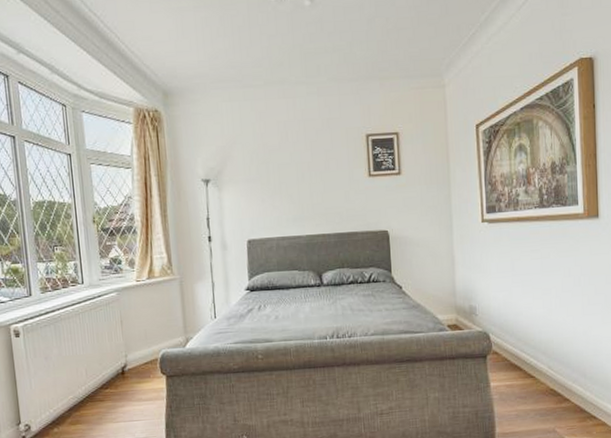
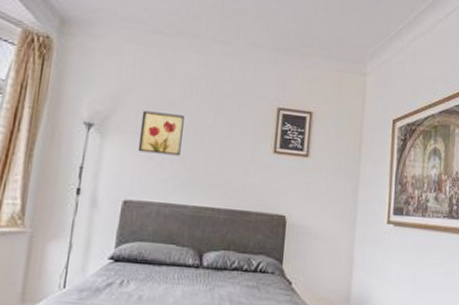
wall art: none [248,158,287,197] -> present [138,111,184,156]

